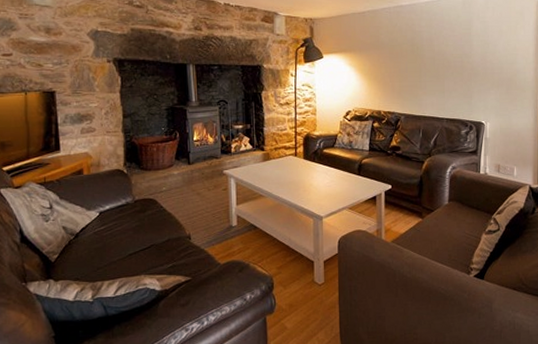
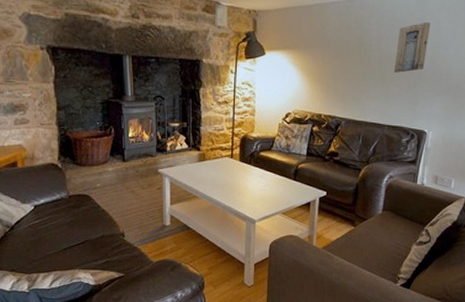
wall art: none [447,22,478,69] -> present [393,21,431,73]

